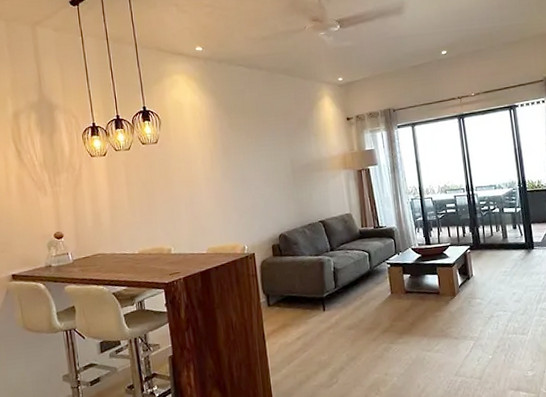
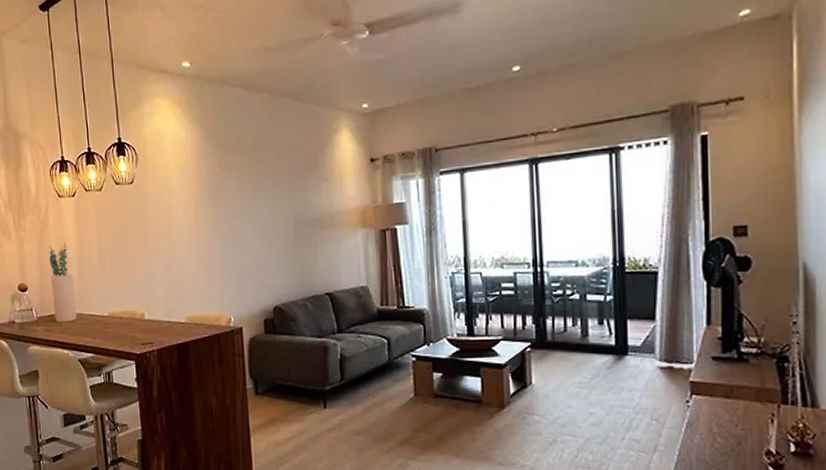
vase: none [83,194,110,264] -> present [49,243,77,324]

